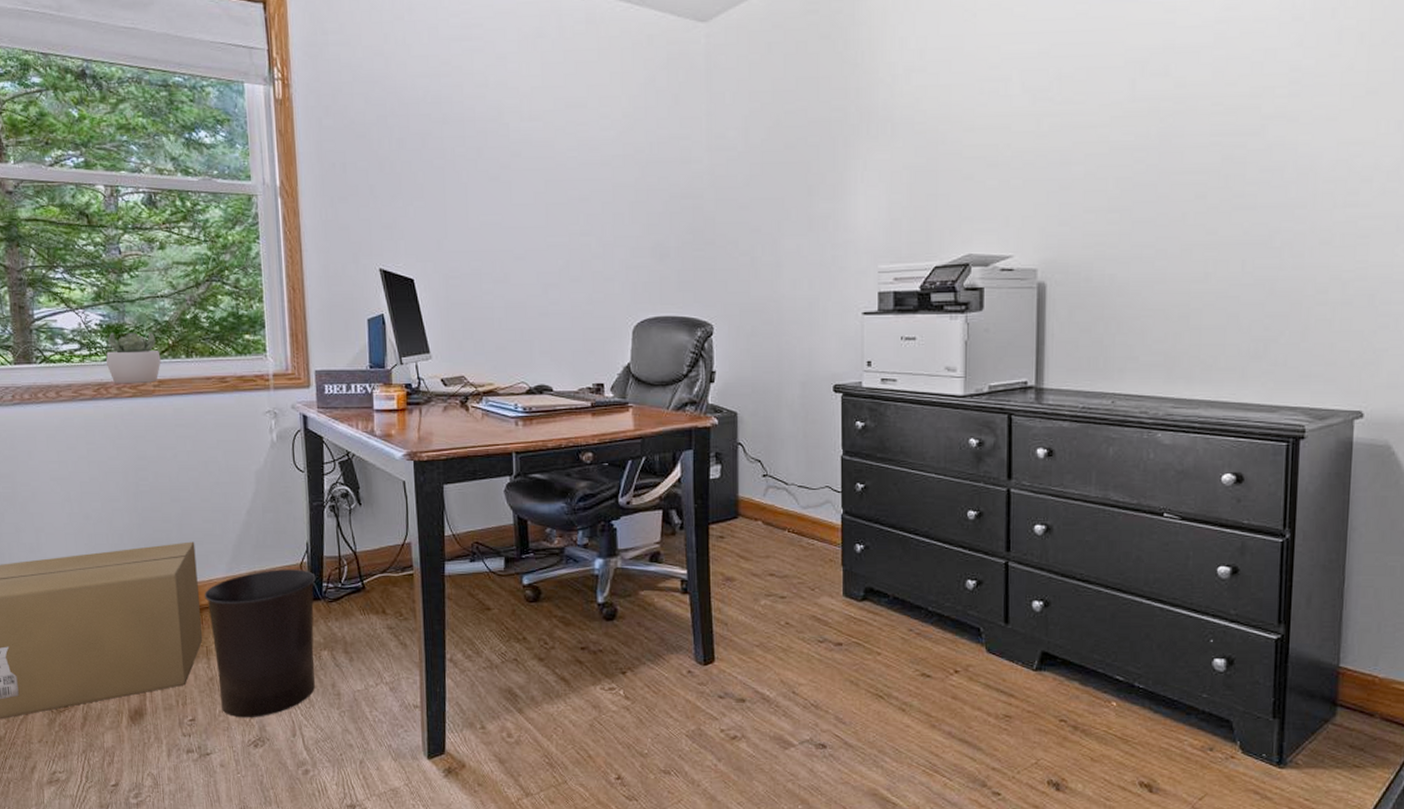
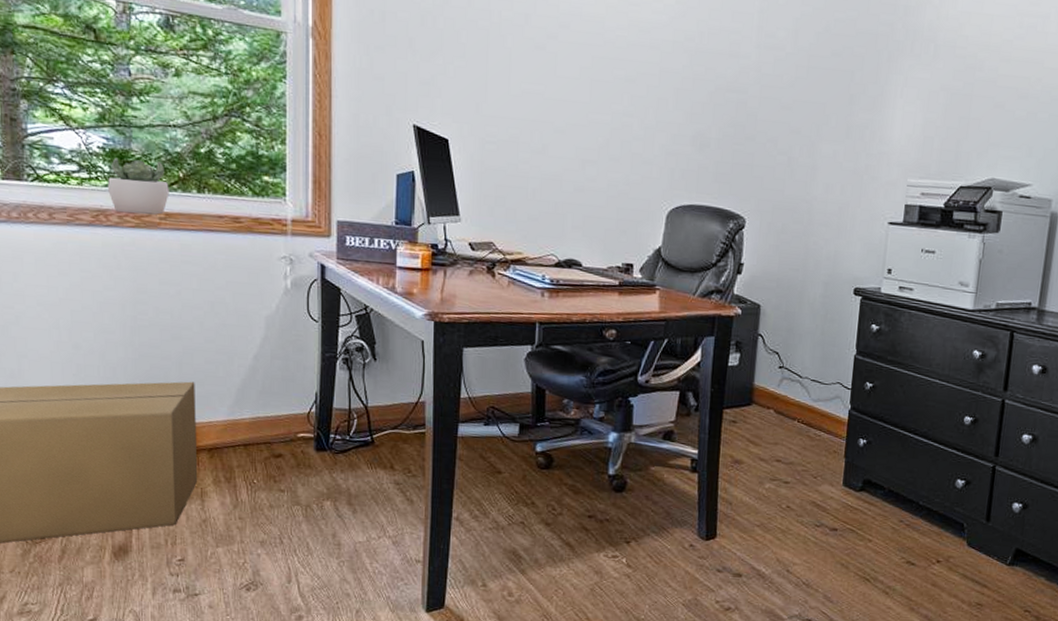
waste bin: present [205,569,316,718] -> none [203,417,323,562]

